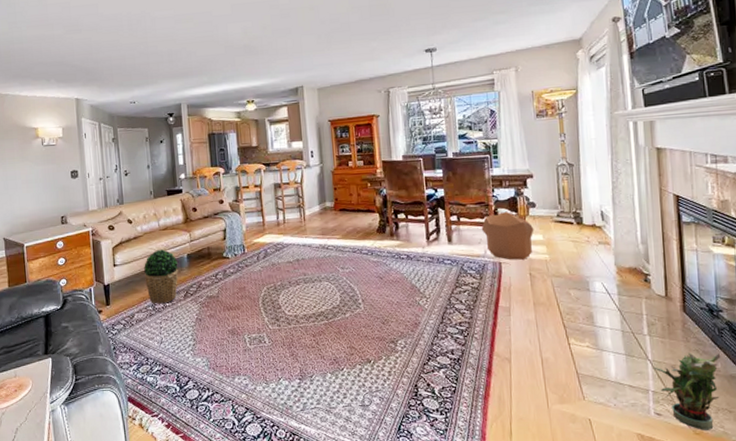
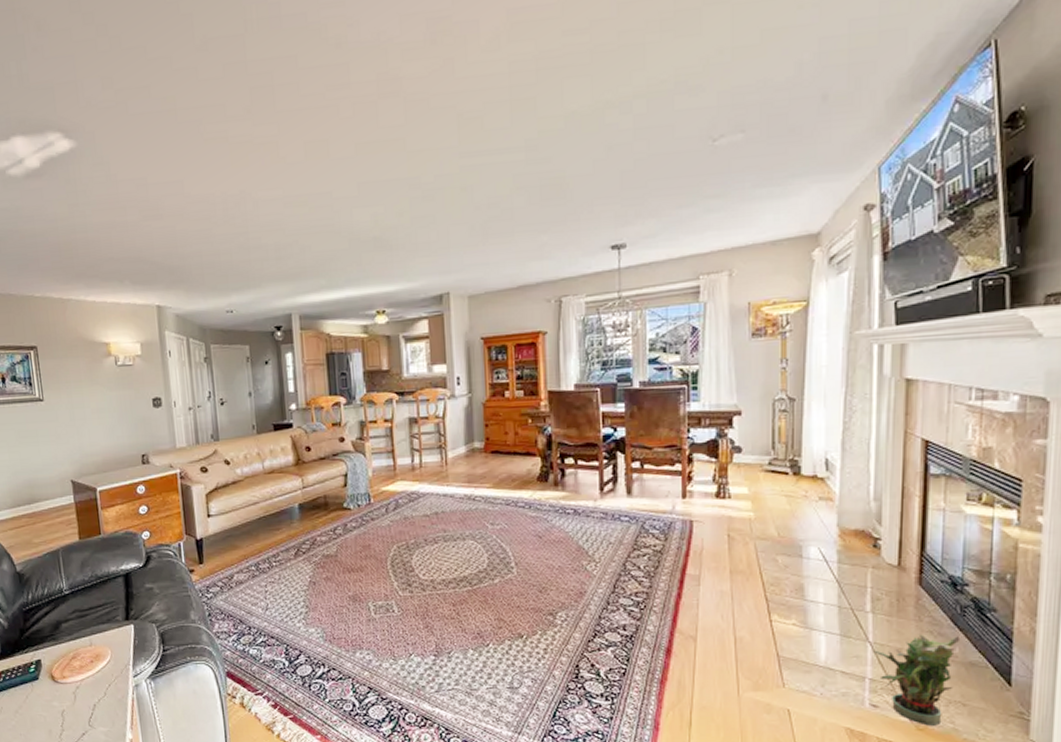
potted plant: present [143,249,179,304] -> none [244,497,288,564]
pouf: present [481,211,534,260] -> none [670,456,738,518]

